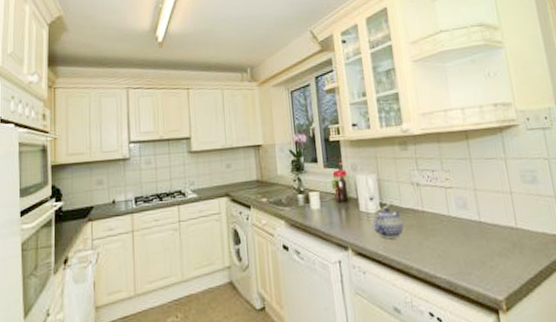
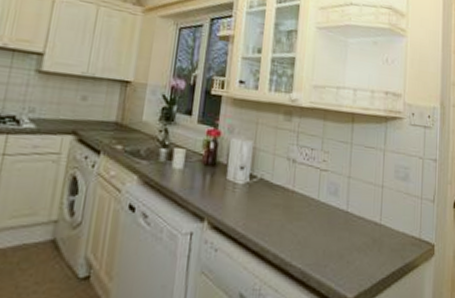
teapot: present [373,208,404,239] -> none [237,181,270,217]

